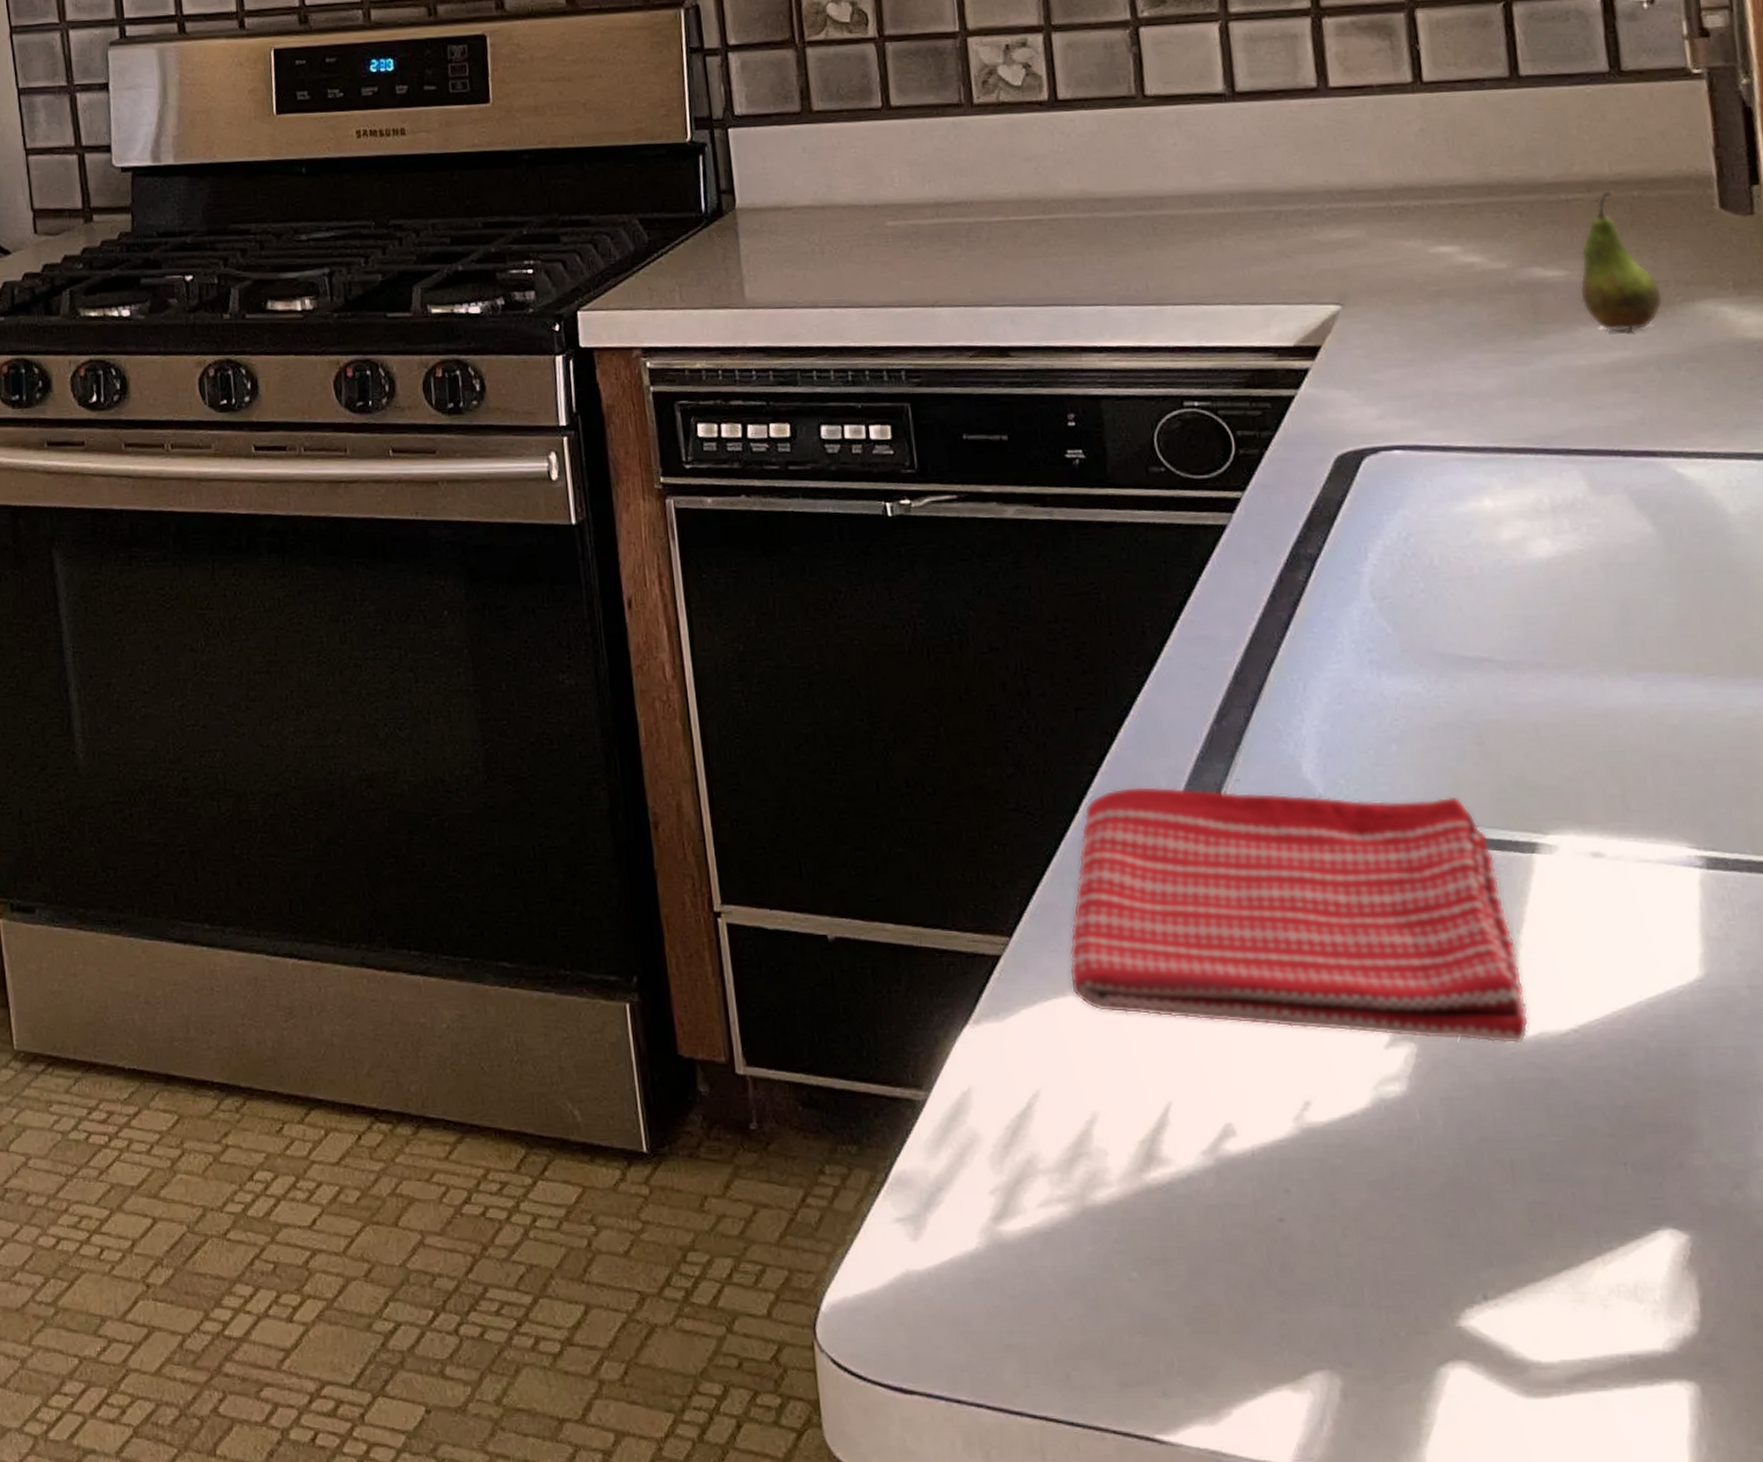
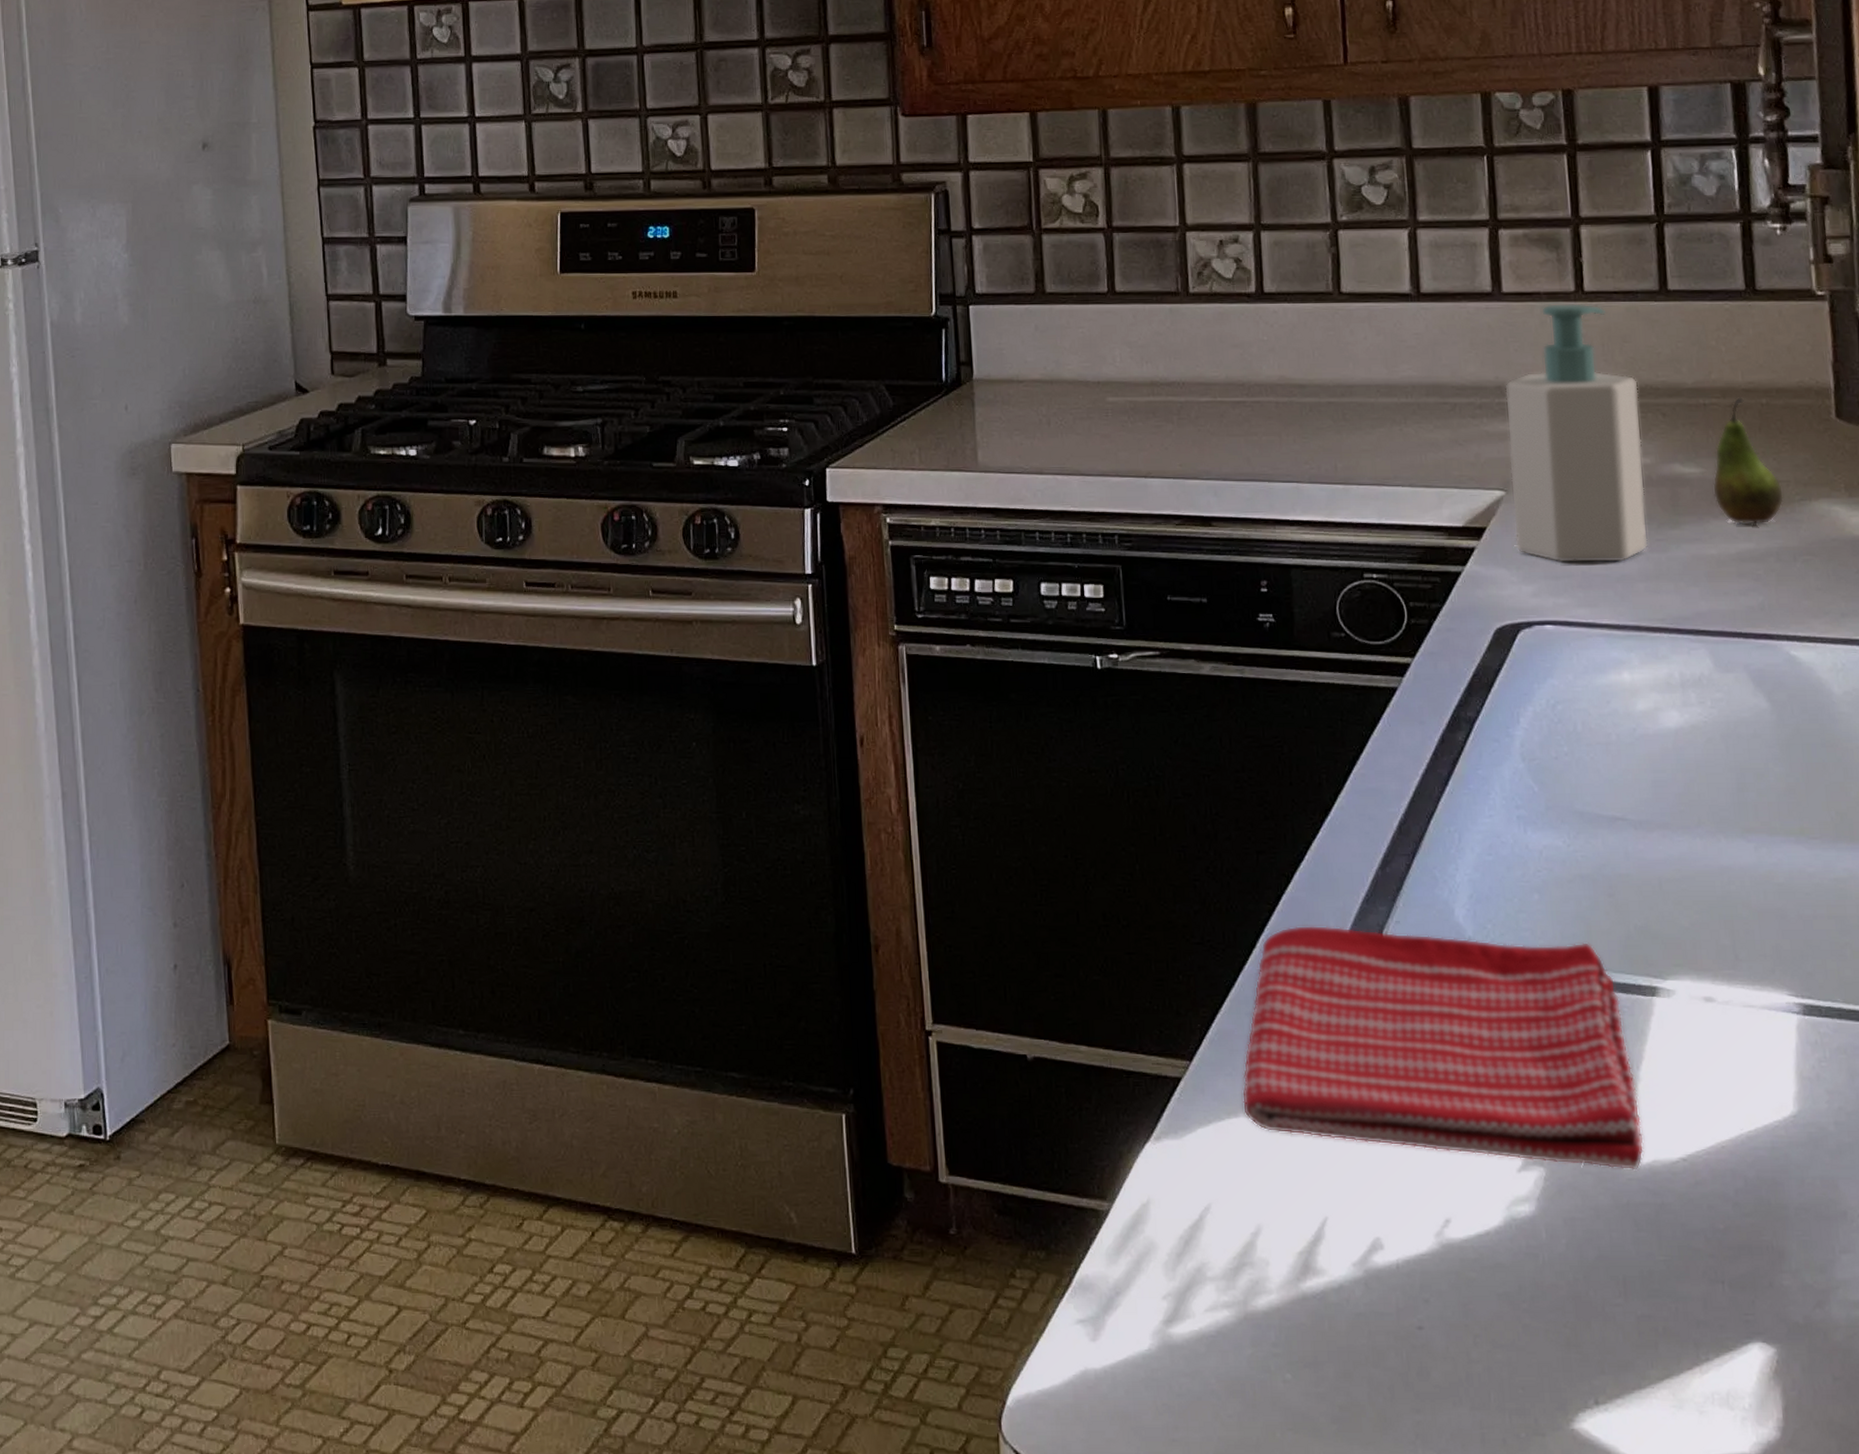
soap bottle: none [1336,94,1508,381] -> present [1505,303,1648,562]

